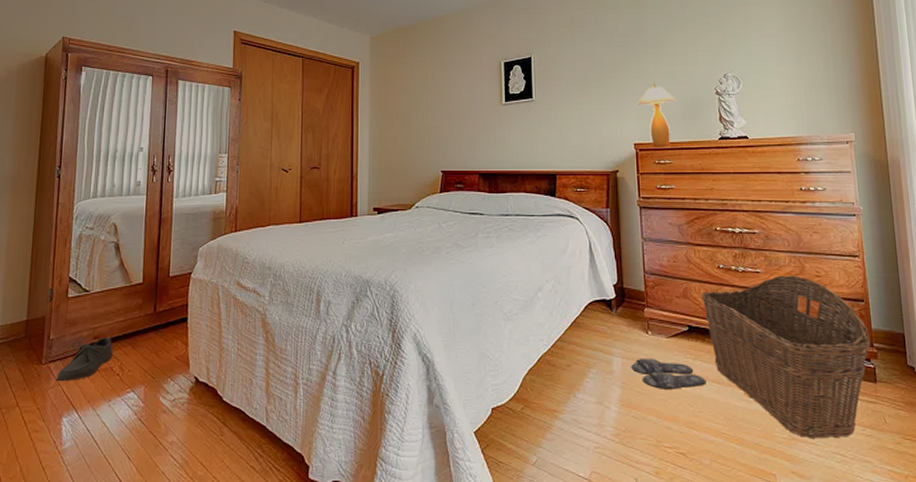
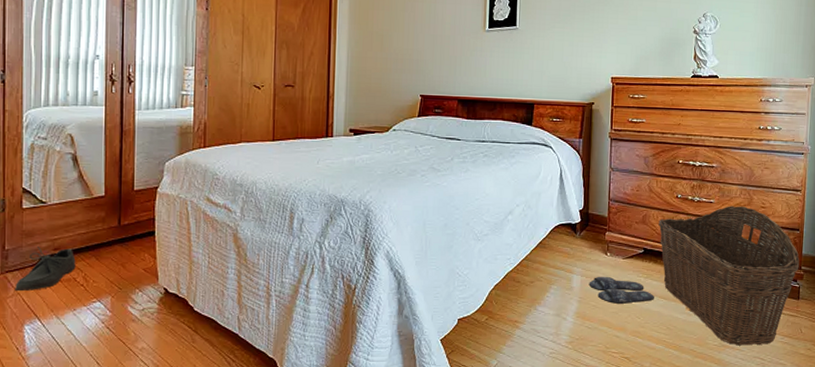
table lamp: present [637,82,677,147] -> none [618,17,656,82]

